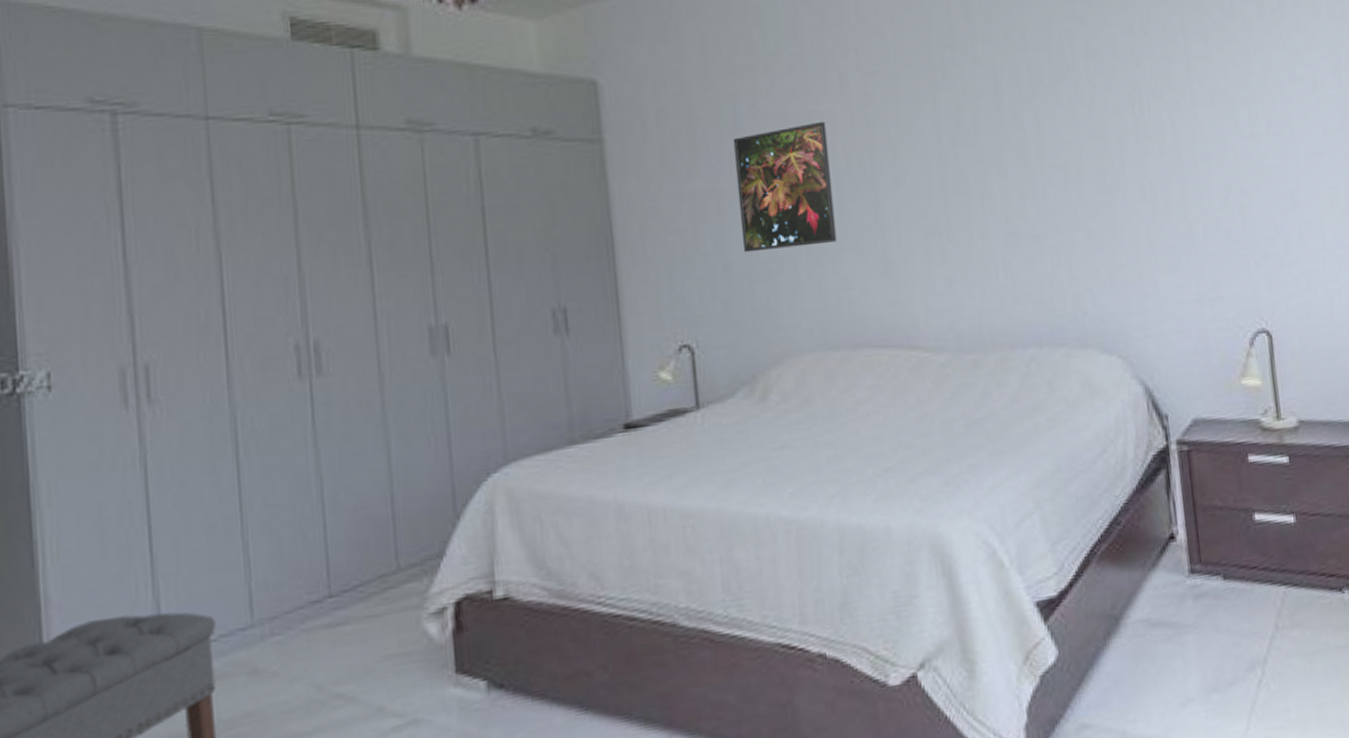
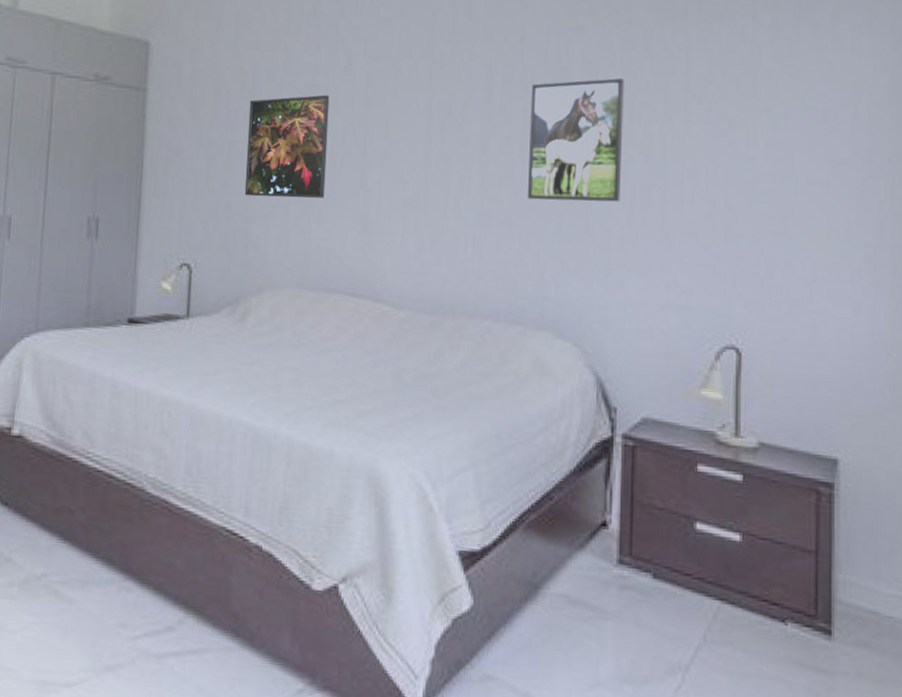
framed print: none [1039,68,1142,210] -> present [528,78,624,202]

